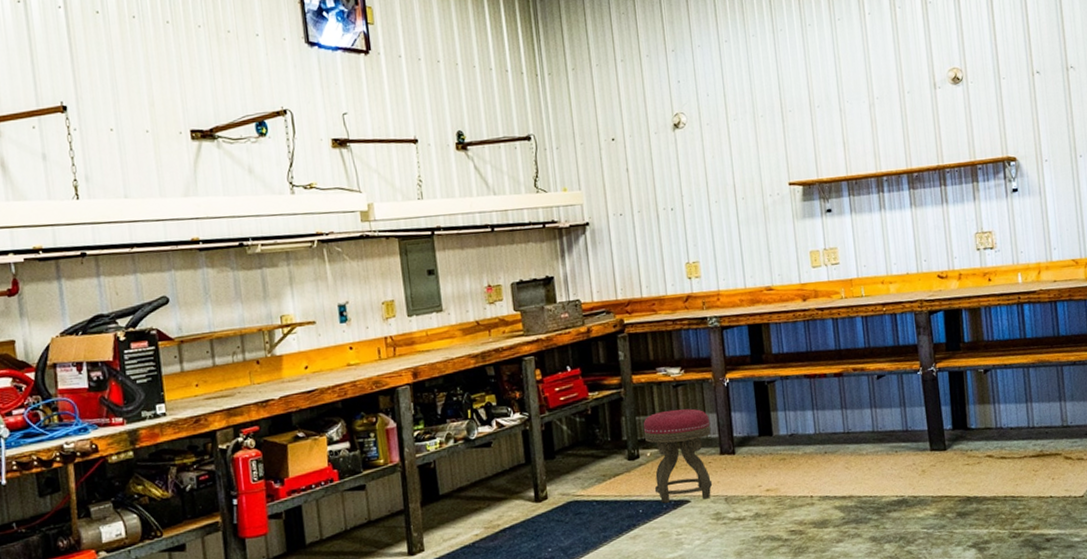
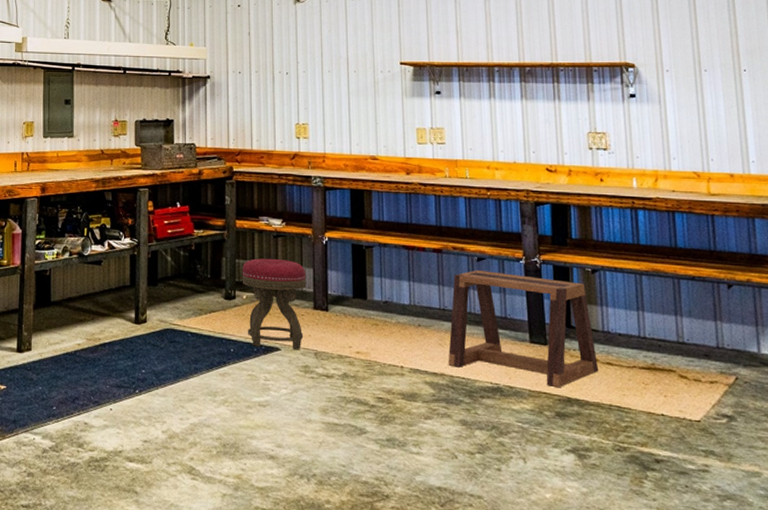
stool: none [855,384,994,490] -> present [448,269,599,388]

